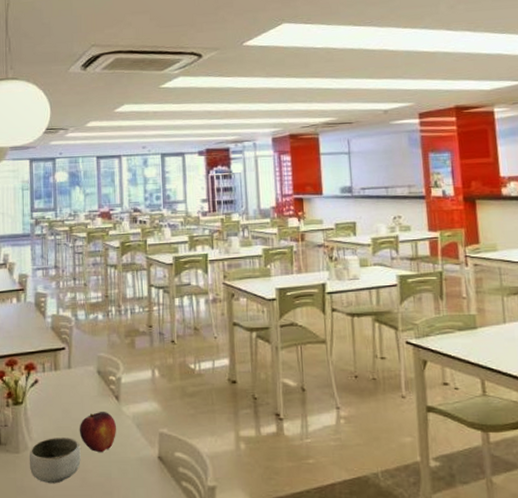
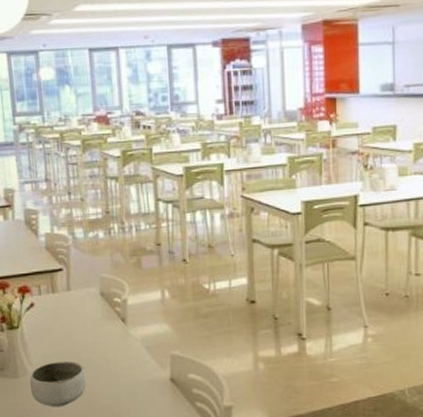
fruit: present [79,411,117,453] -> none [82,334,125,376]

